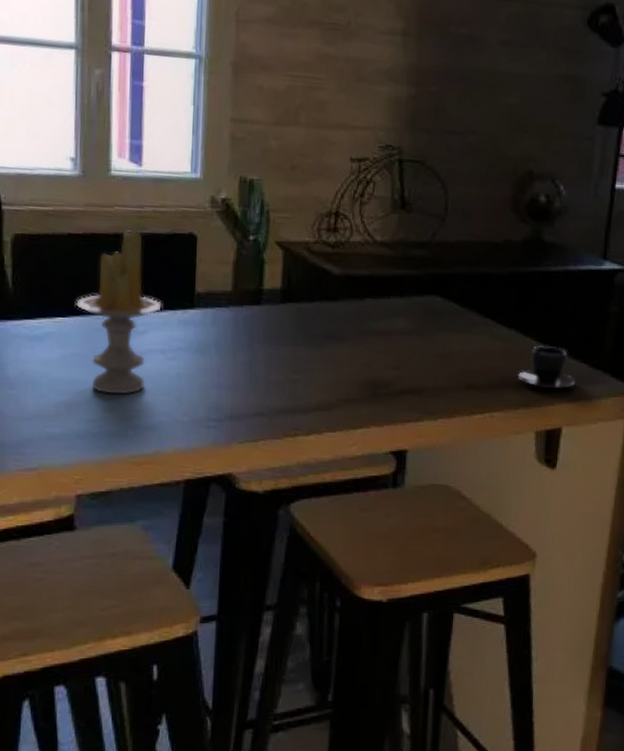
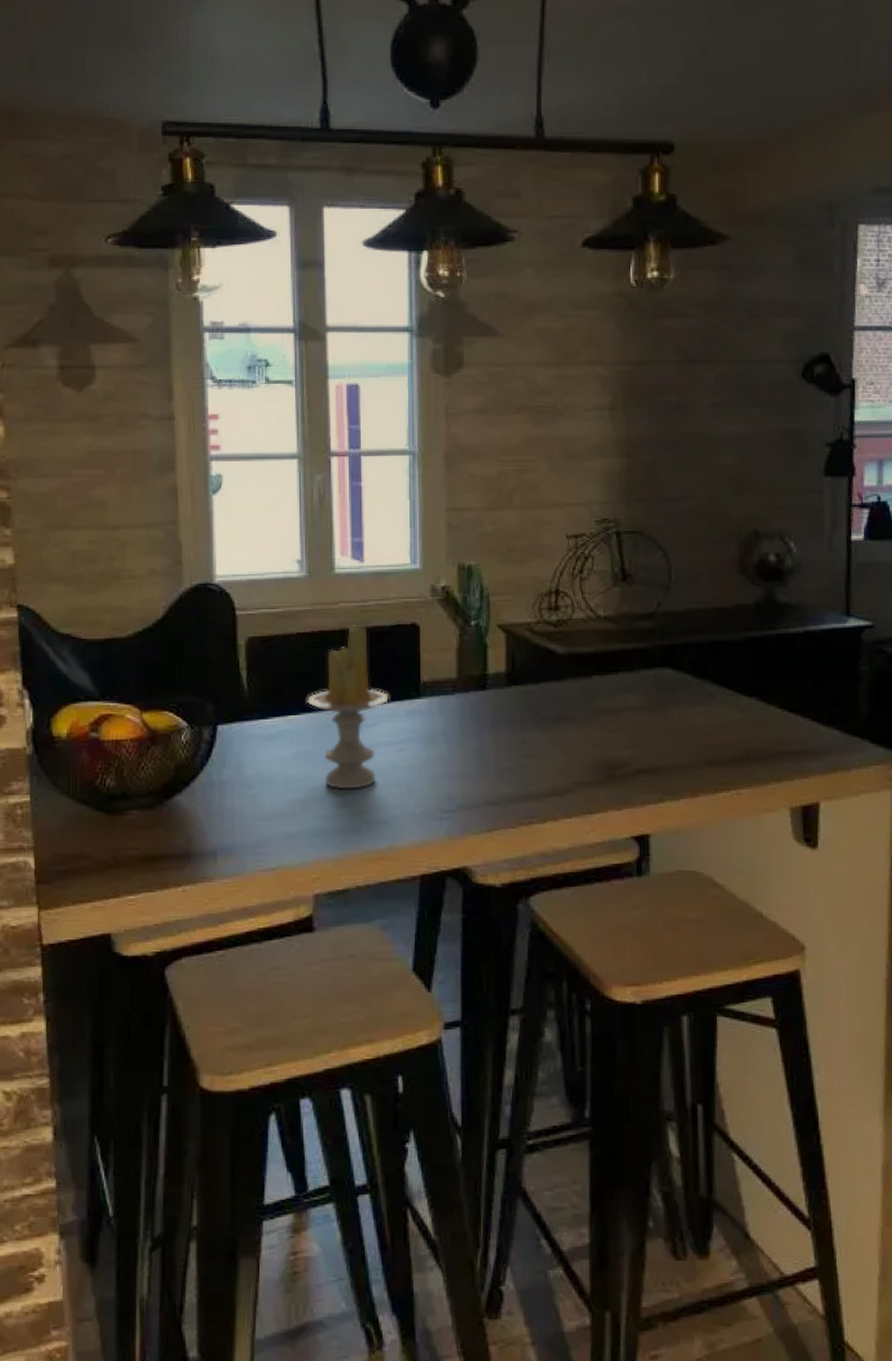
teacup: present [517,345,576,388] -> none [762,713,830,759]

